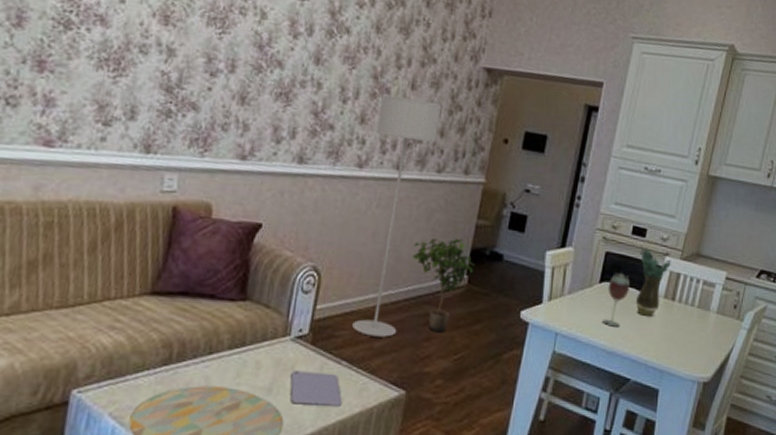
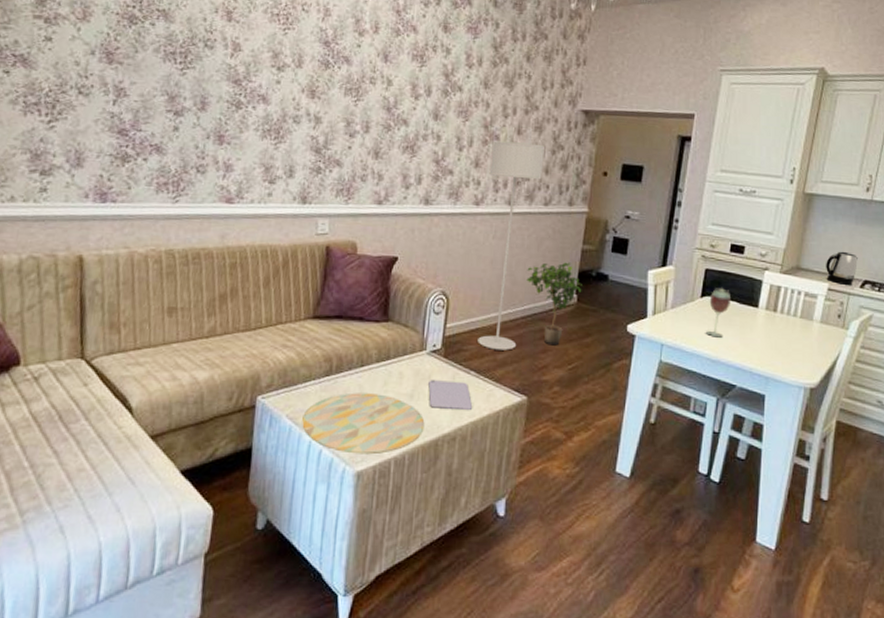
vase: present [635,246,671,316] -> none [737,262,771,327]
kettle: none [725,238,756,276] -> present [826,251,858,286]

